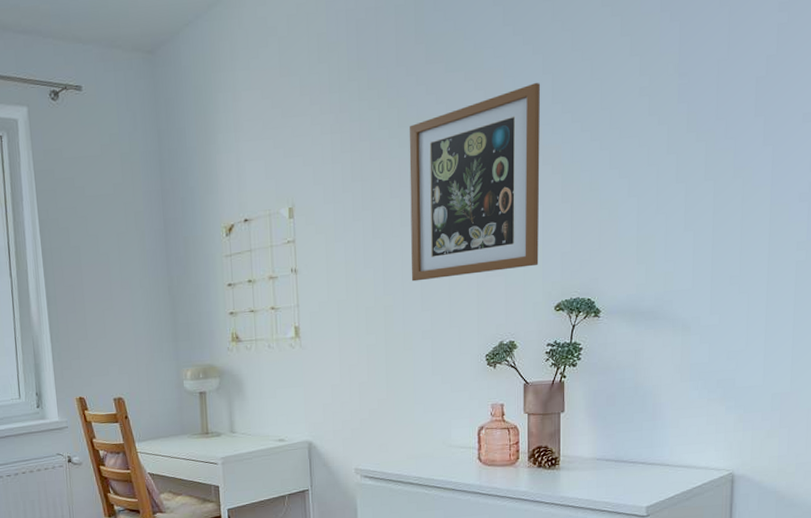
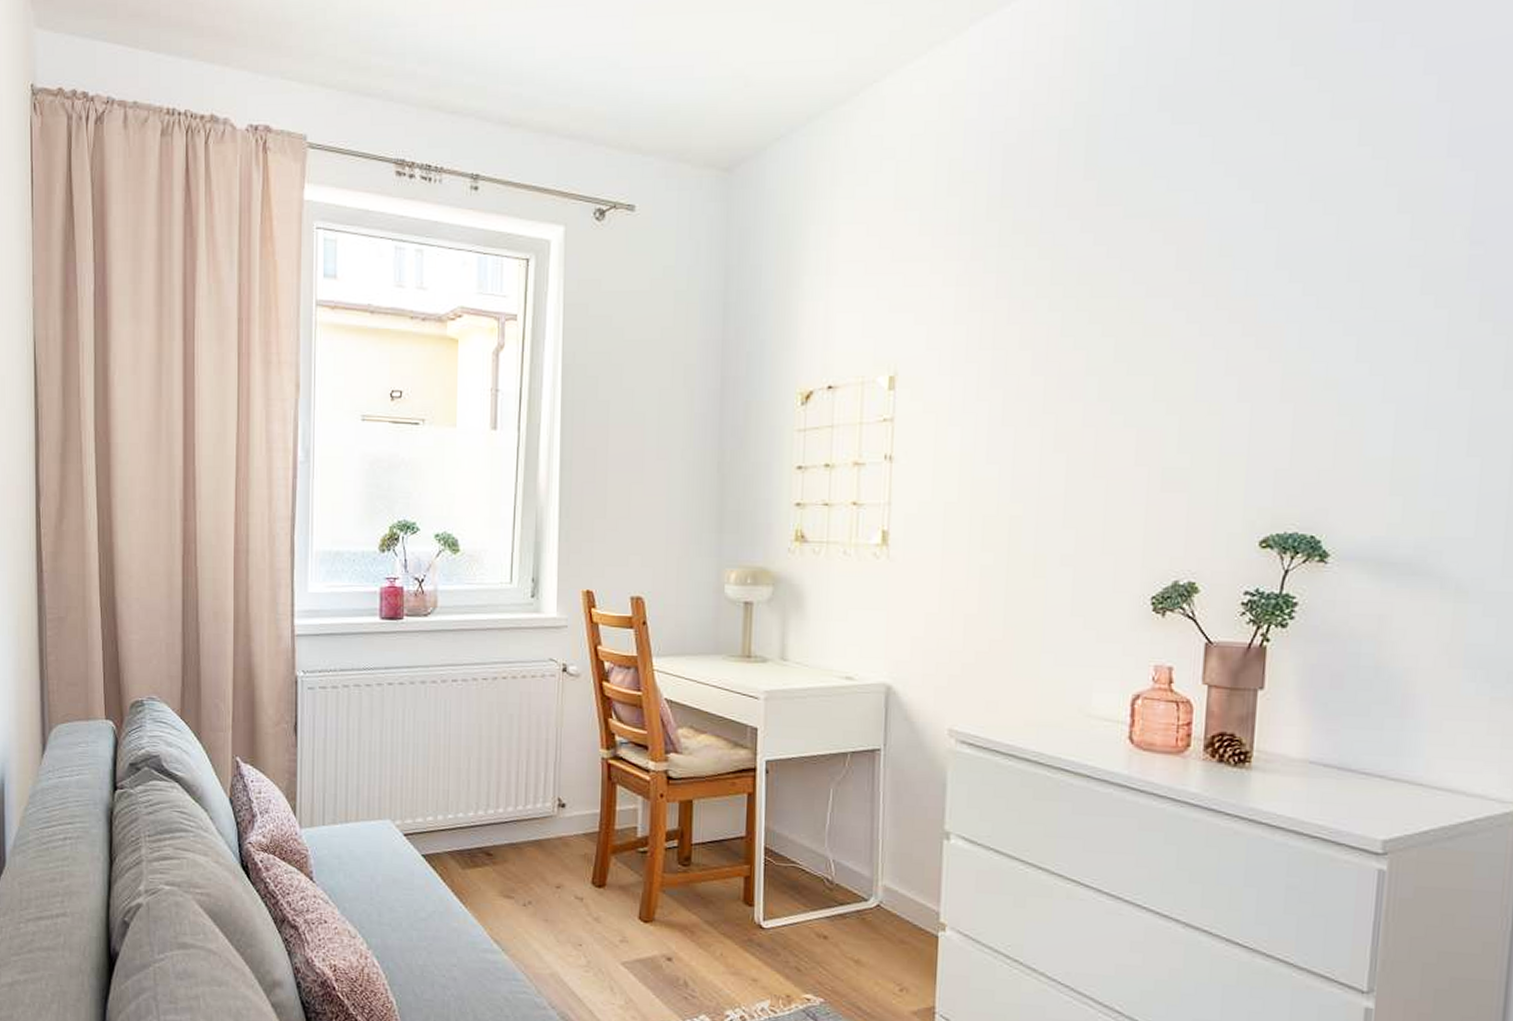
wall art: present [409,82,541,282] -> none [1051,239,1261,488]

